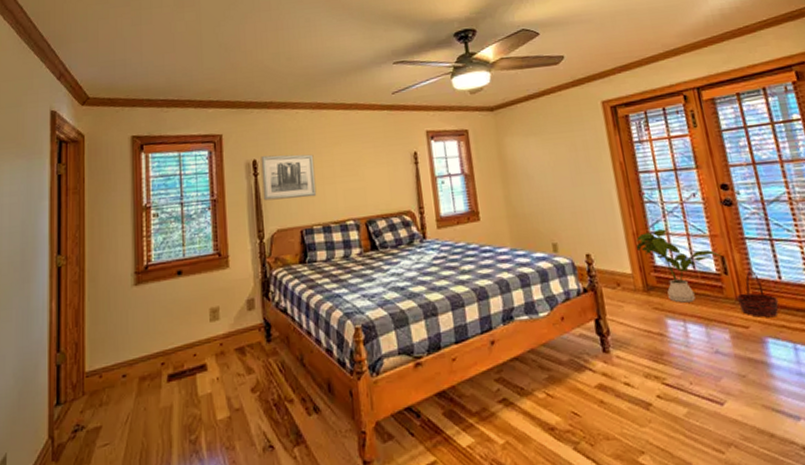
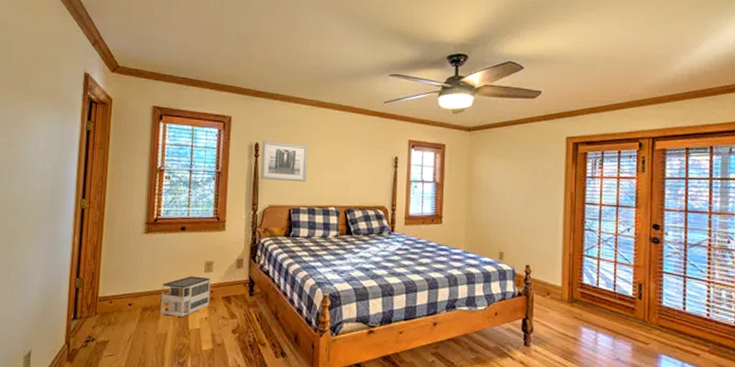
architectural model: none [161,327,221,383] -> present [160,276,211,317]
house plant: present [636,229,722,303] -> none [569,254,640,317]
basket: present [736,269,779,317] -> none [644,298,679,338]

